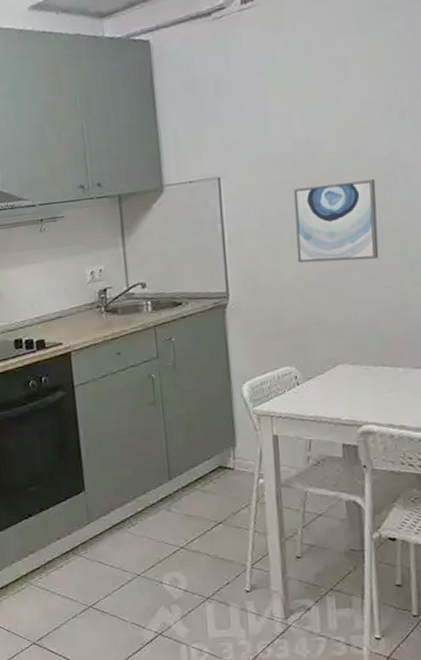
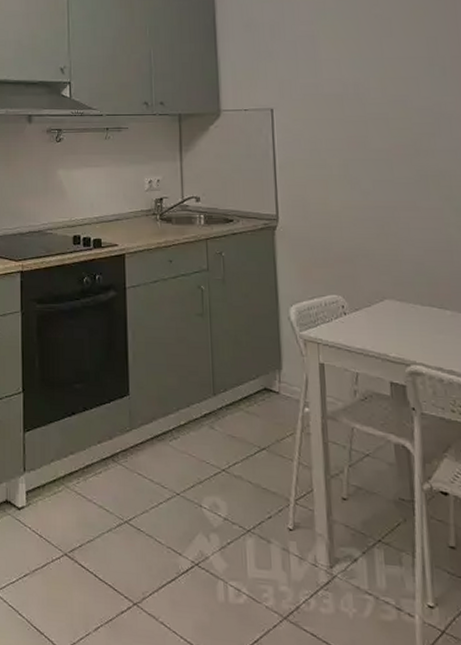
wall art: present [293,178,379,264] -> none [341,125,425,201]

